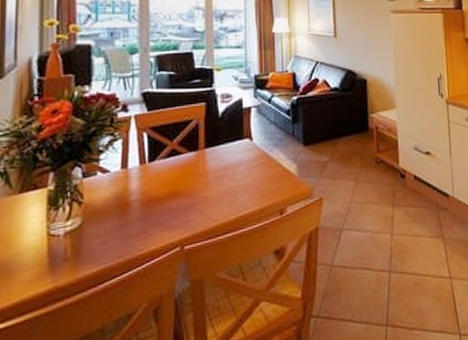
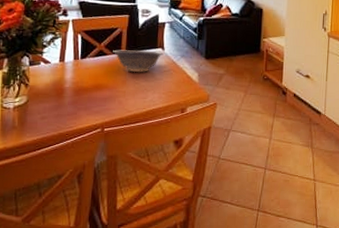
decorative bowl: none [188,143,252,172] -> present [113,49,164,73]

